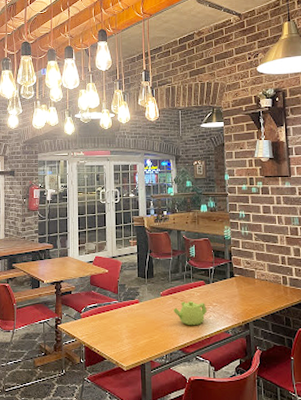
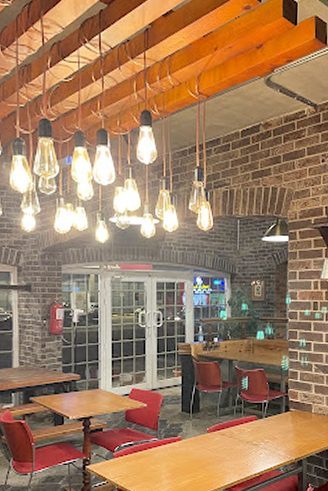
teapot: present [174,300,207,326] -> none [221,437,258,464]

